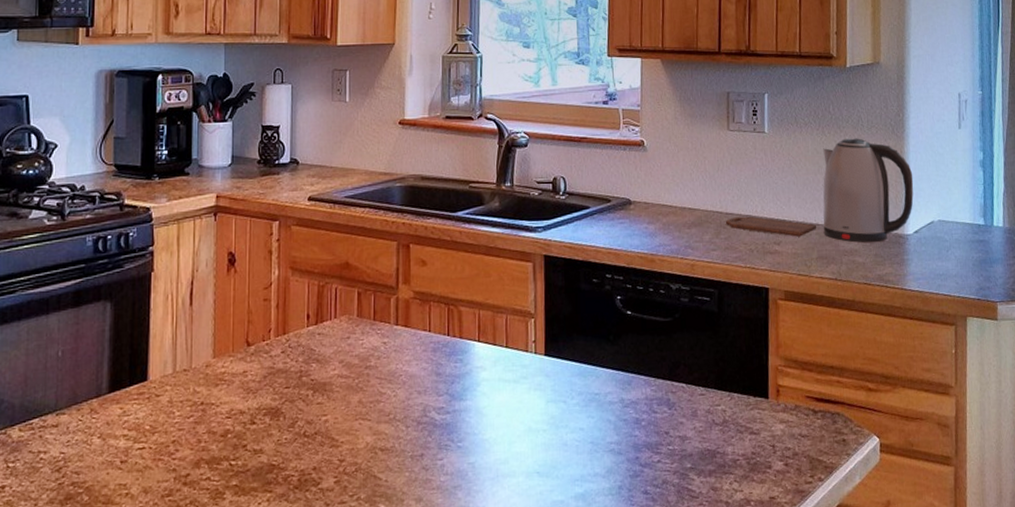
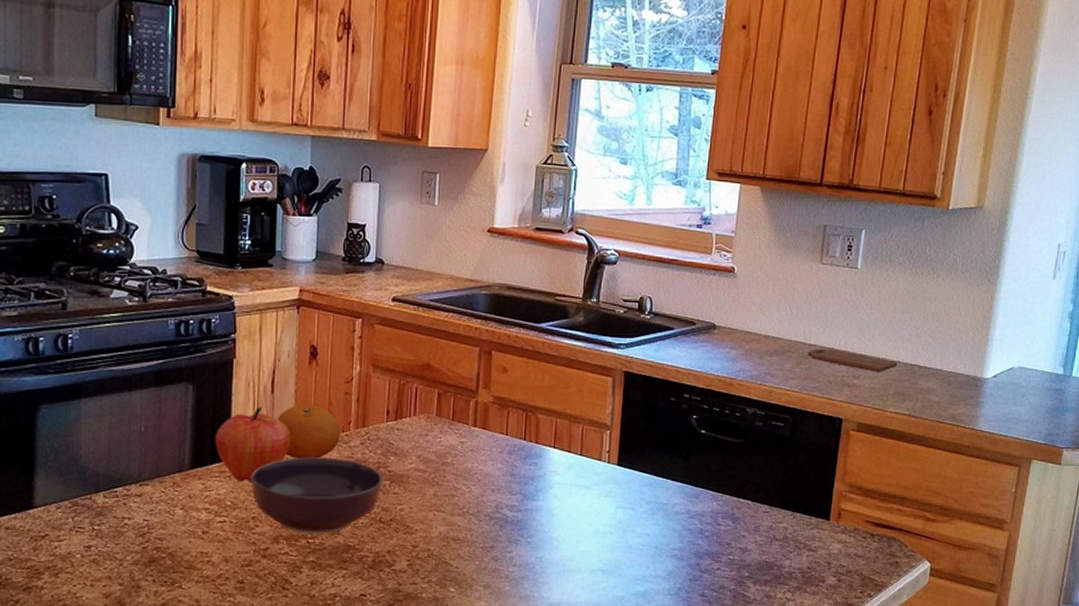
fruit: none [133,319,211,404] -> present [214,406,291,482]
bowl: none [170,369,305,456] -> present [251,457,383,534]
fruit: none [197,314,261,374] -> present [278,405,340,459]
kettle: present [823,138,914,243] -> none [903,280,1000,384]

